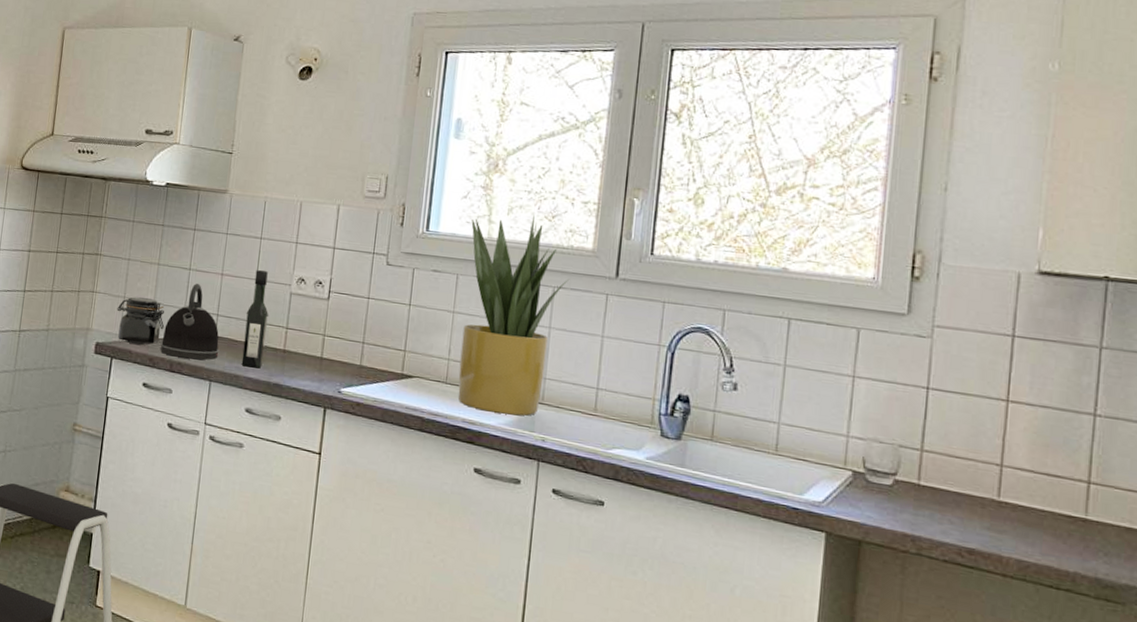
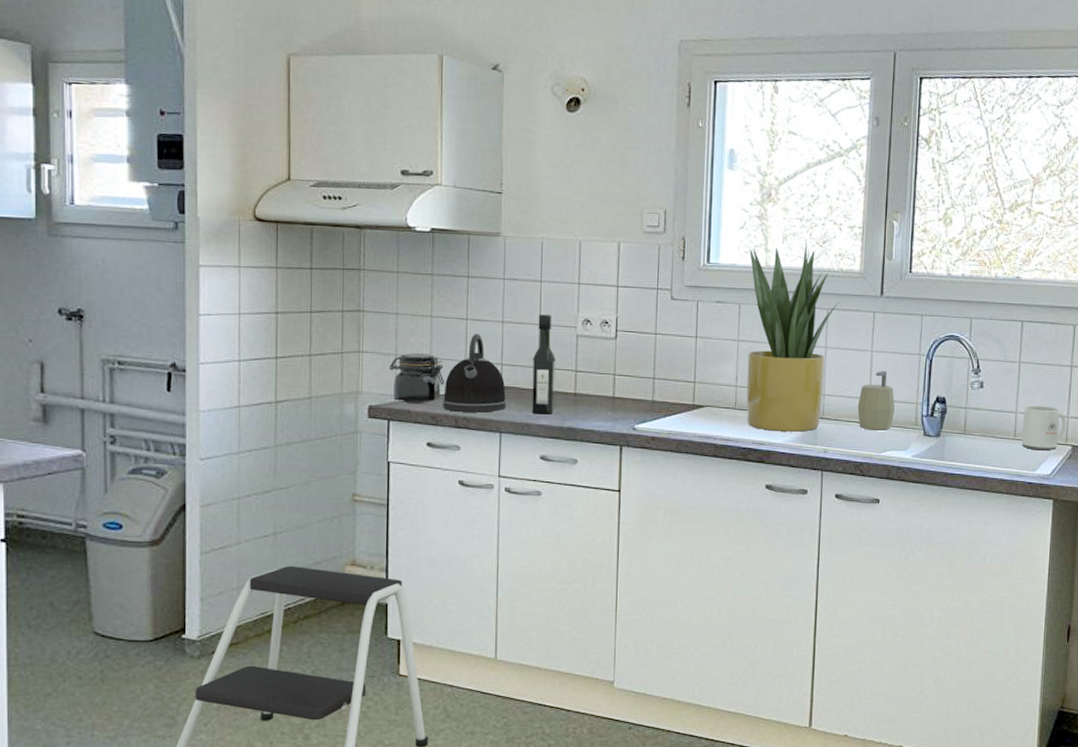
soap dispenser: none [582,359,628,427] -> present [857,371,895,432]
mug: none [785,416,845,474] -> present [1021,405,1066,451]

